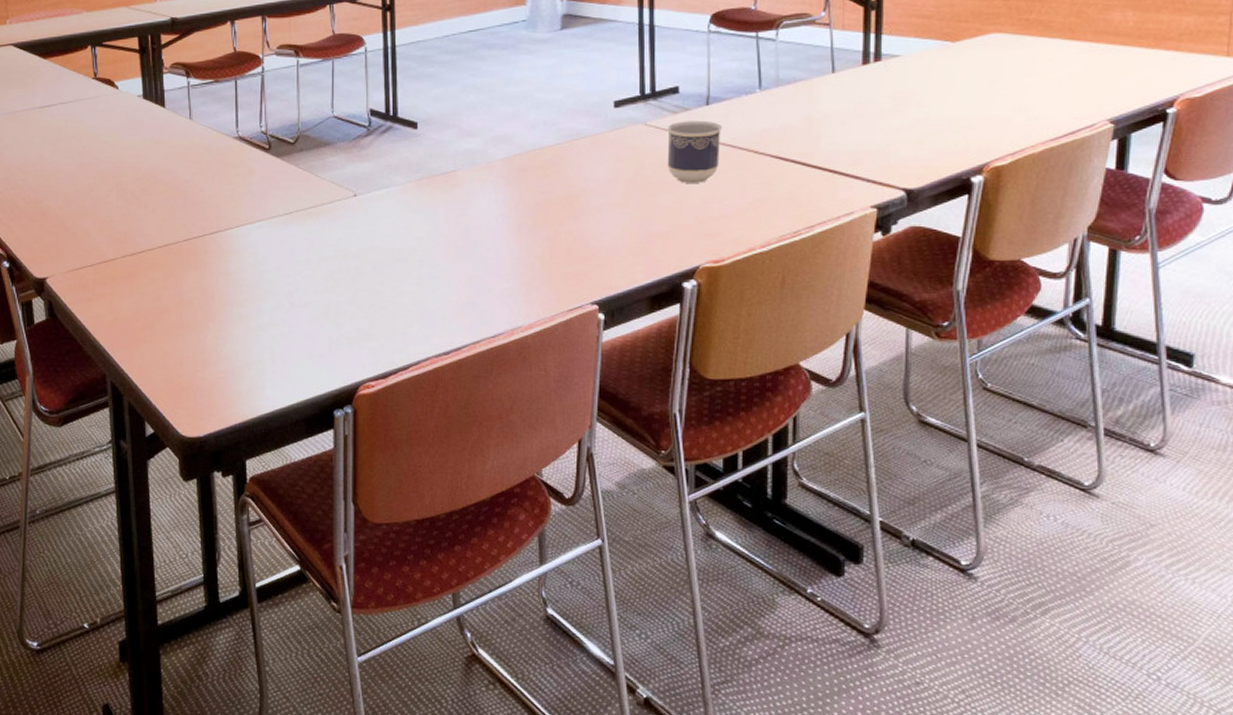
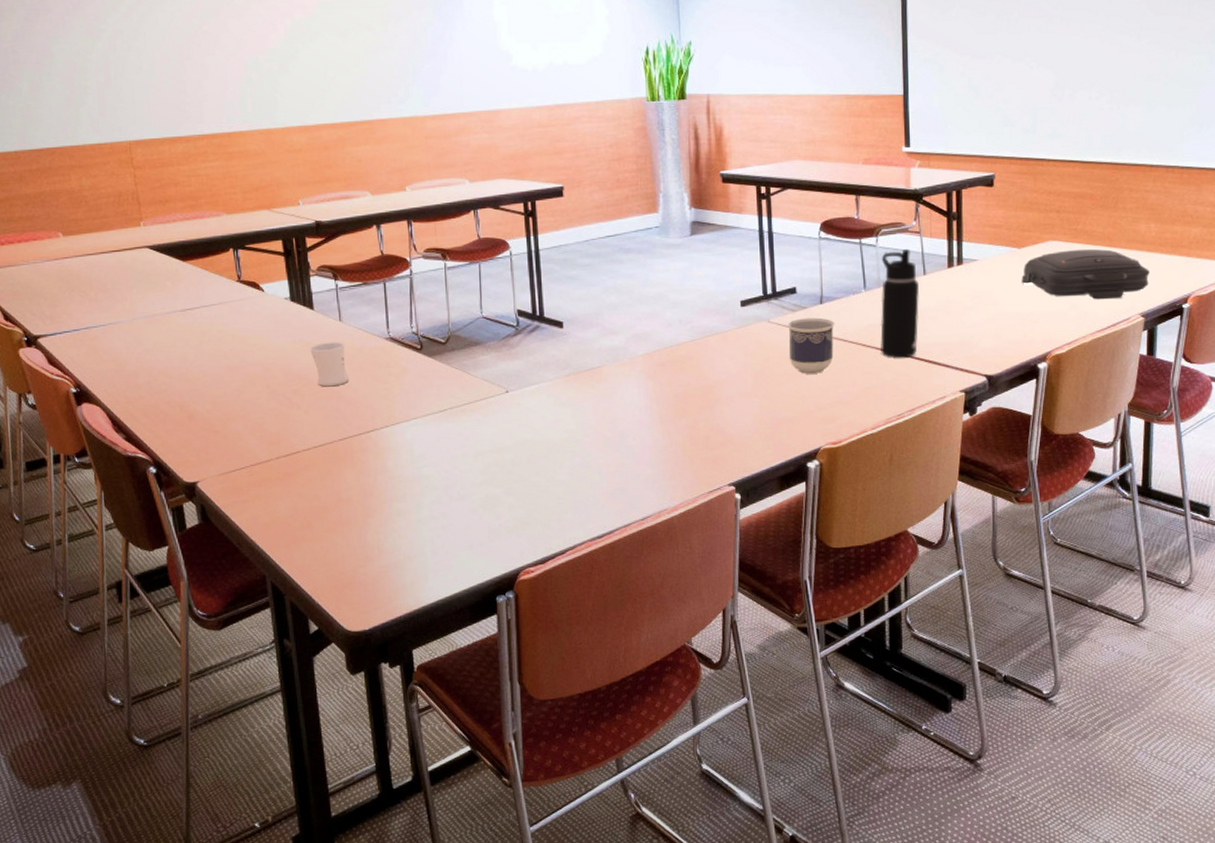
mug: none [160,140,196,186] -> present [310,342,349,387]
water bottle: none [776,43,825,167] -> present [880,248,919,358]
laptop bag: none [954,43,1124,103] -> present [1021,249,1150,300]

